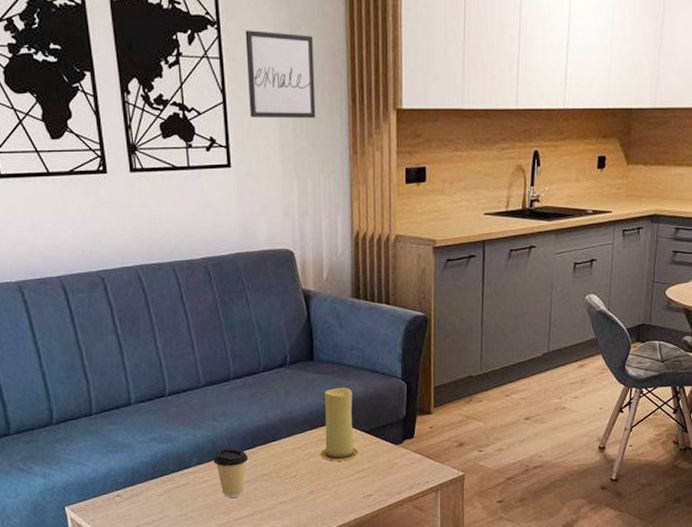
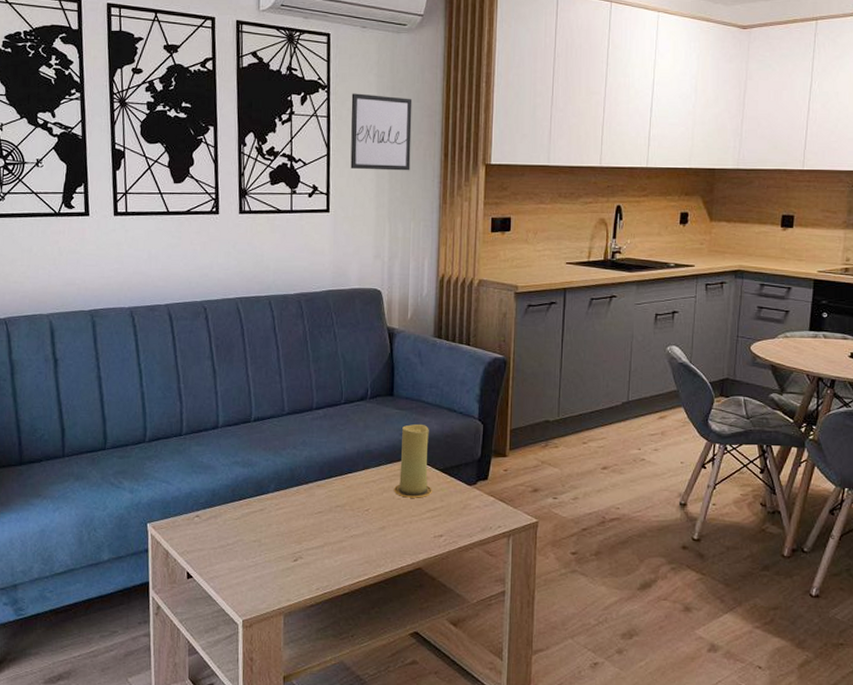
coffee cup: present [213,448,249,498] -> none [290,476,324,528]

